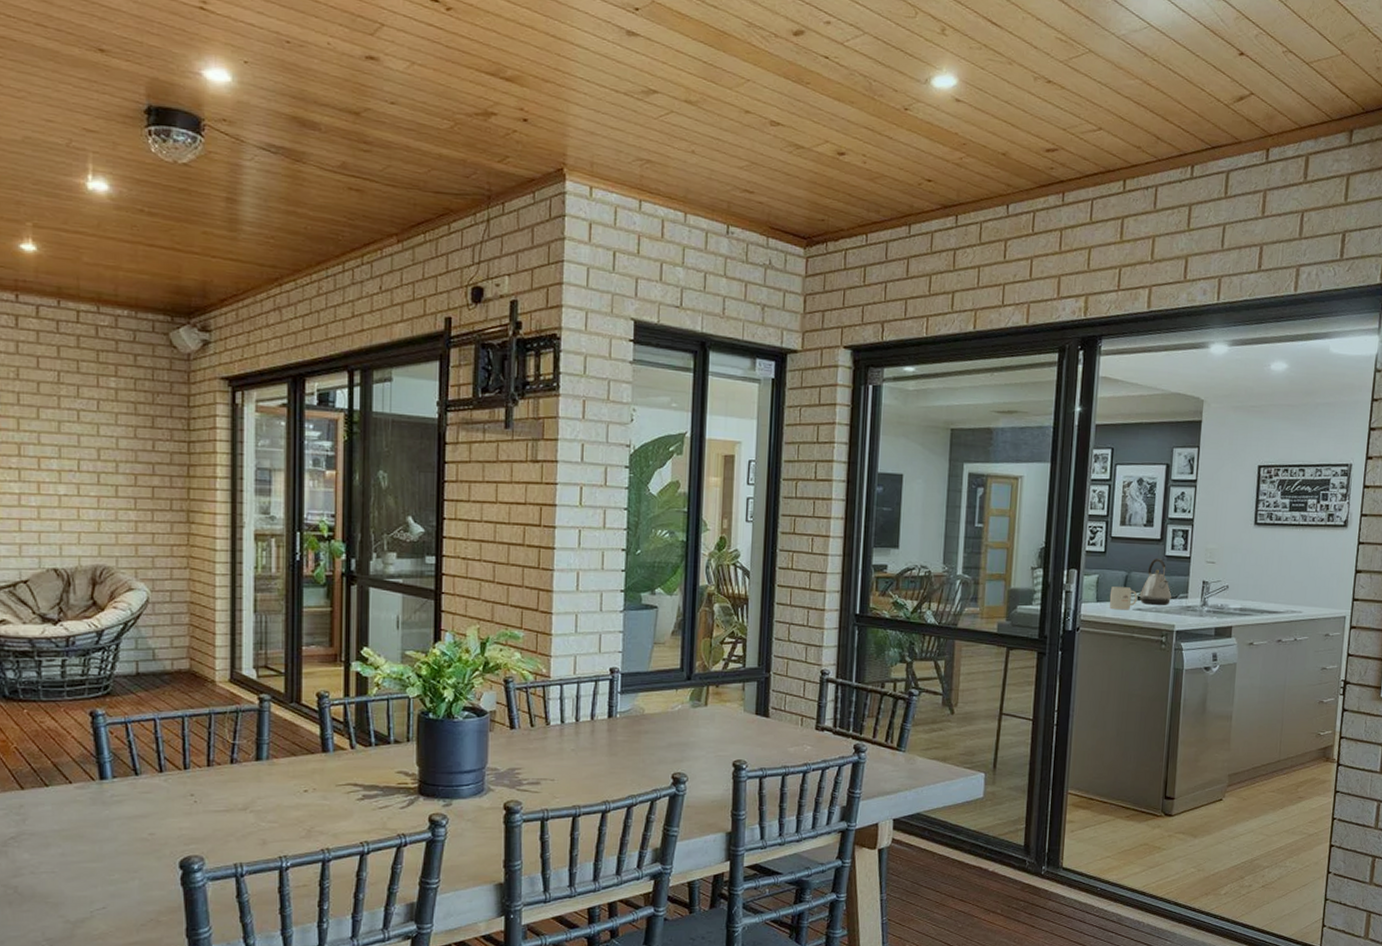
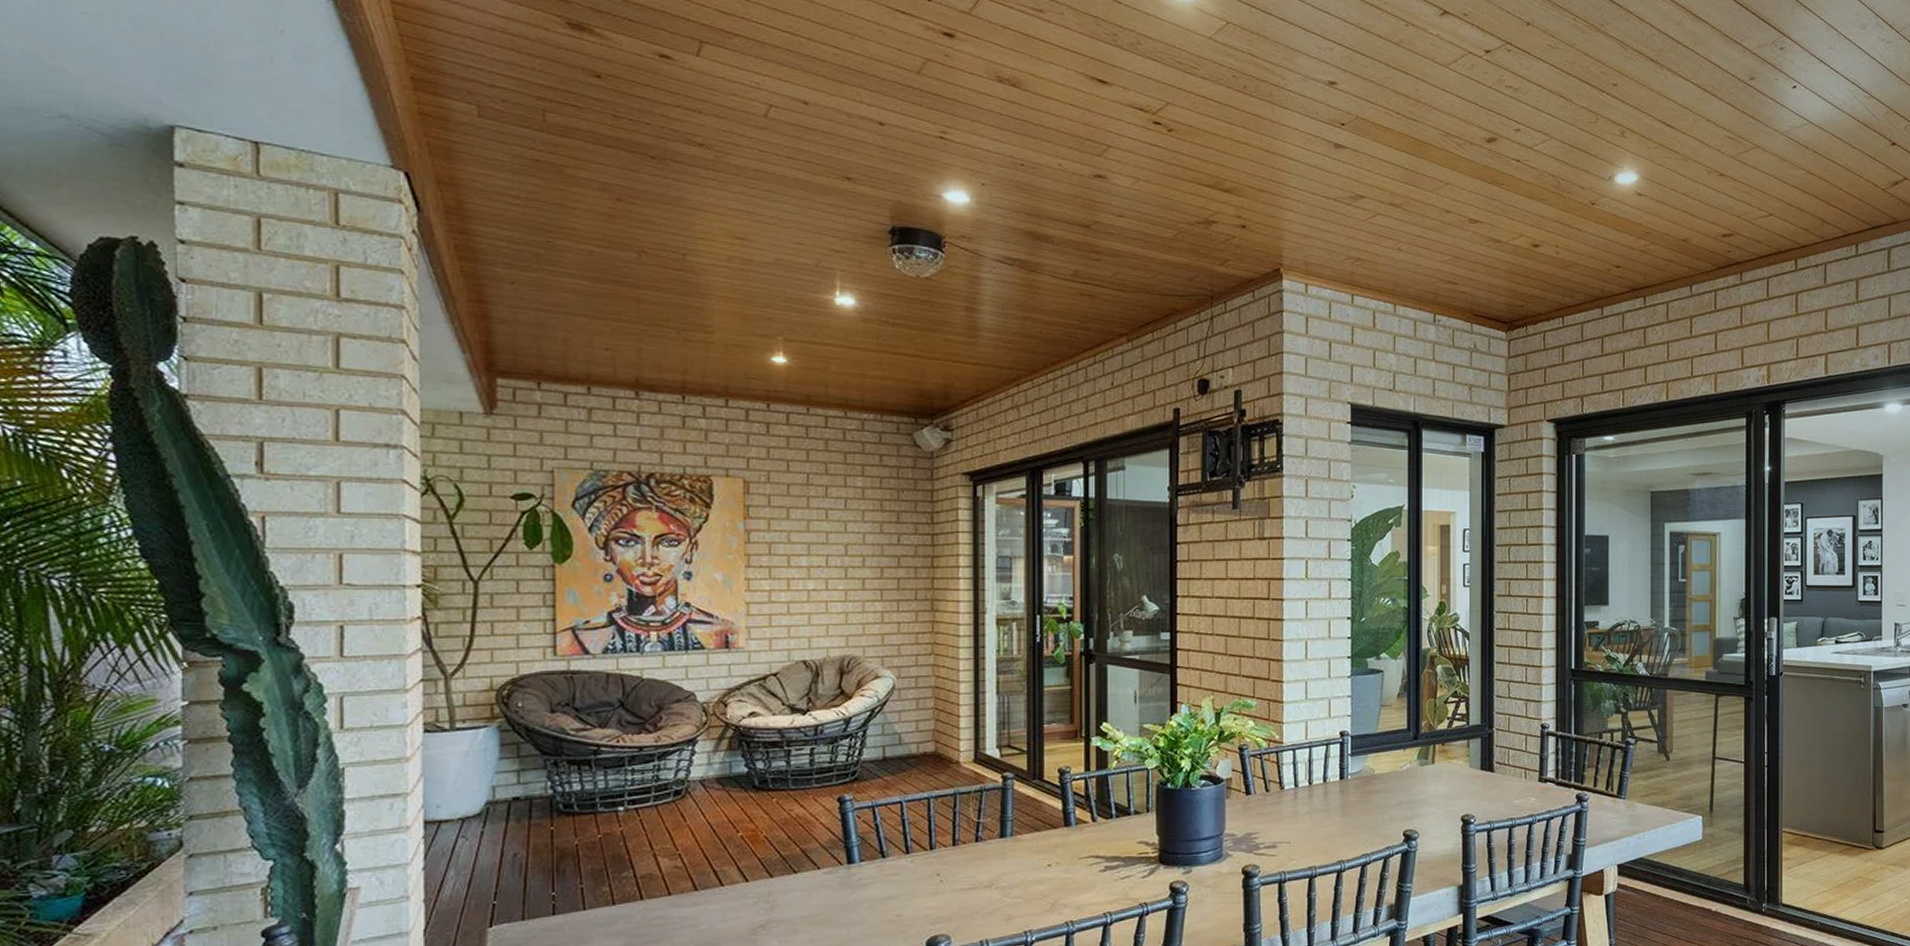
mug: present [1109,587,1138,610] -> none [1809,632,1835,654]
kettle: present [1139,558,1172,606] -> none [1836,603,1867,649]

